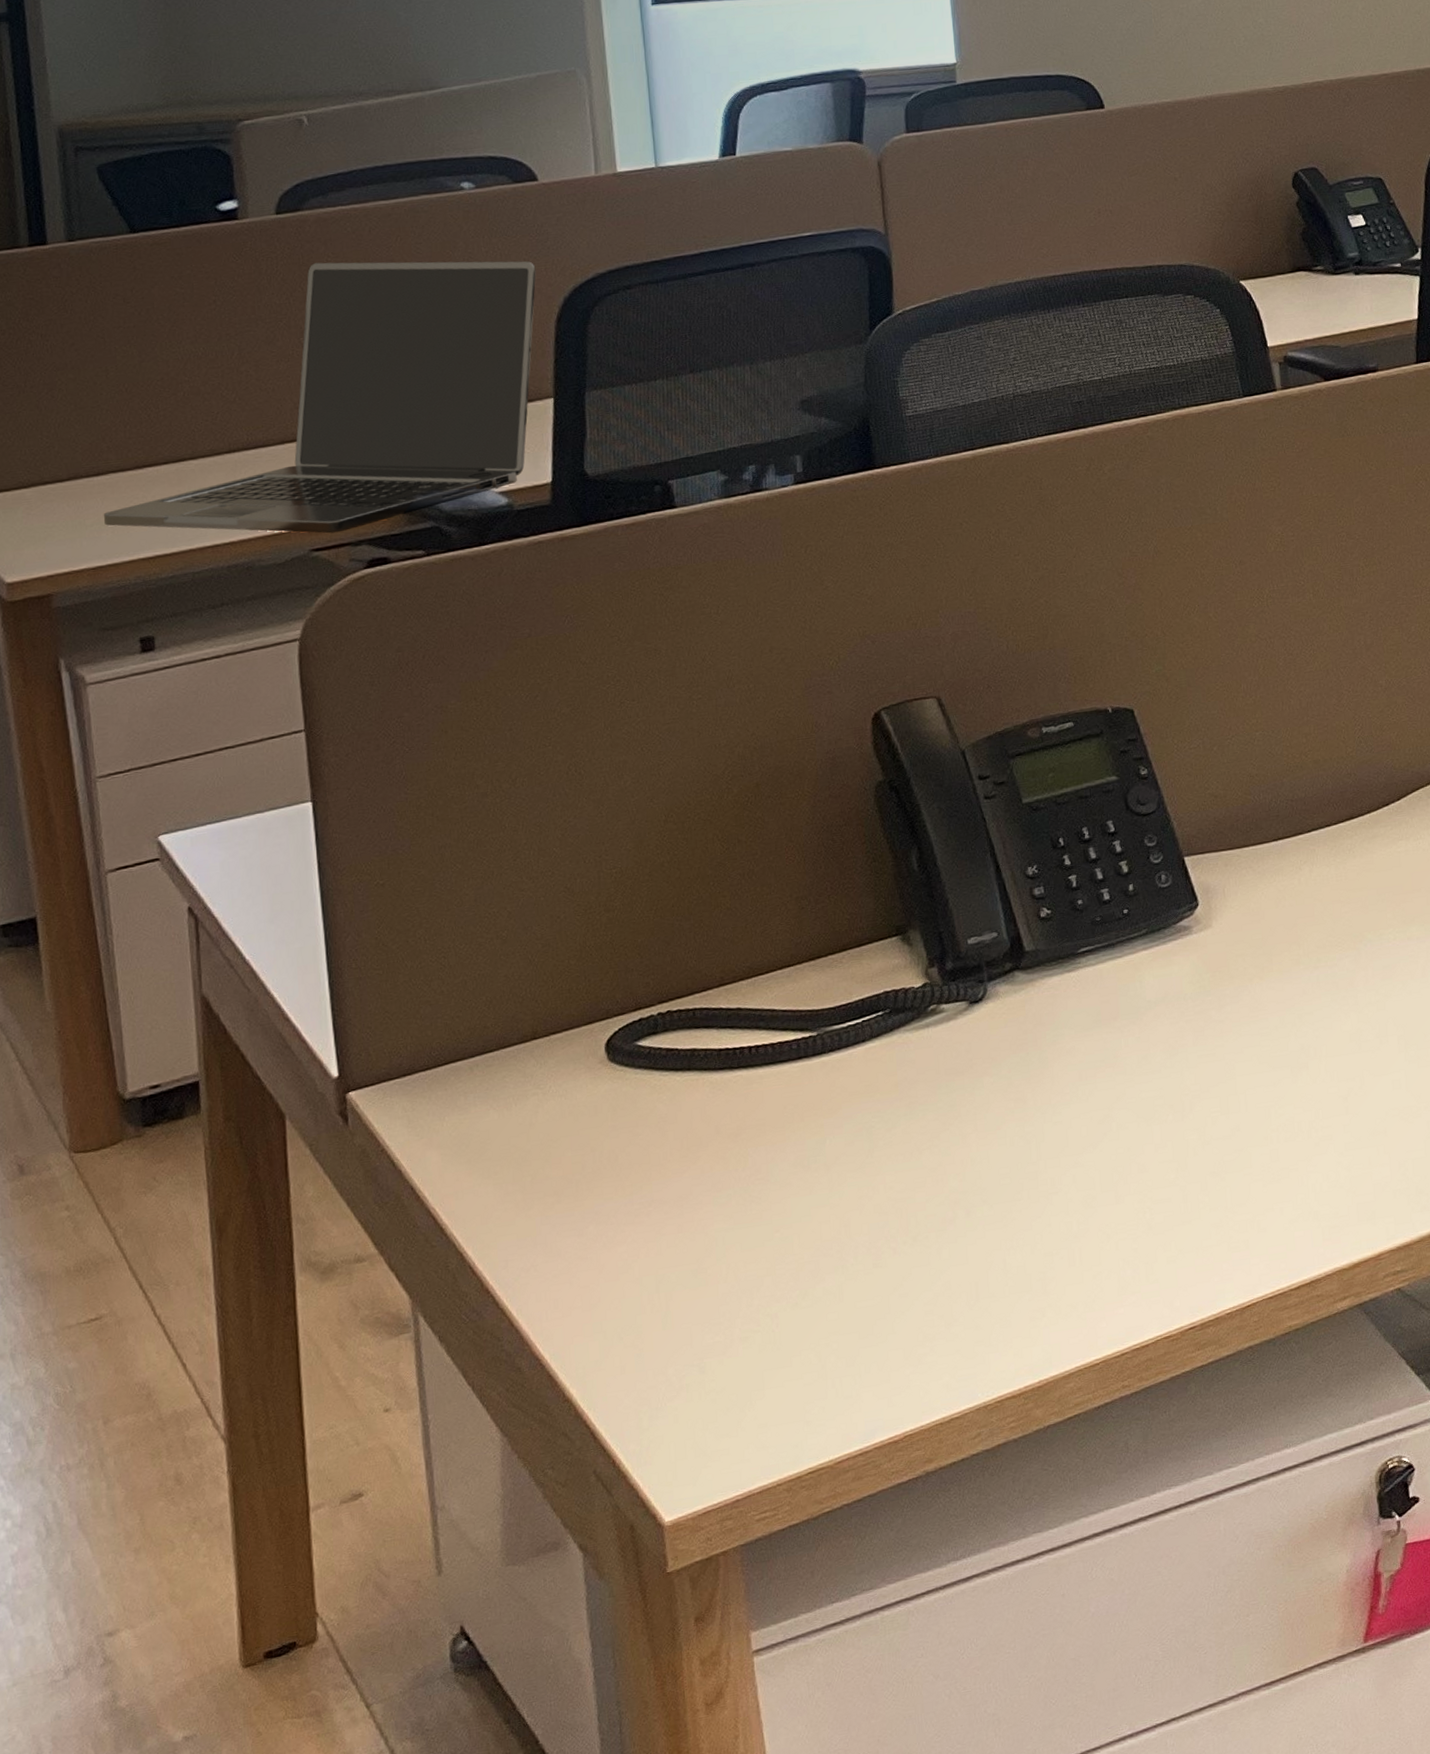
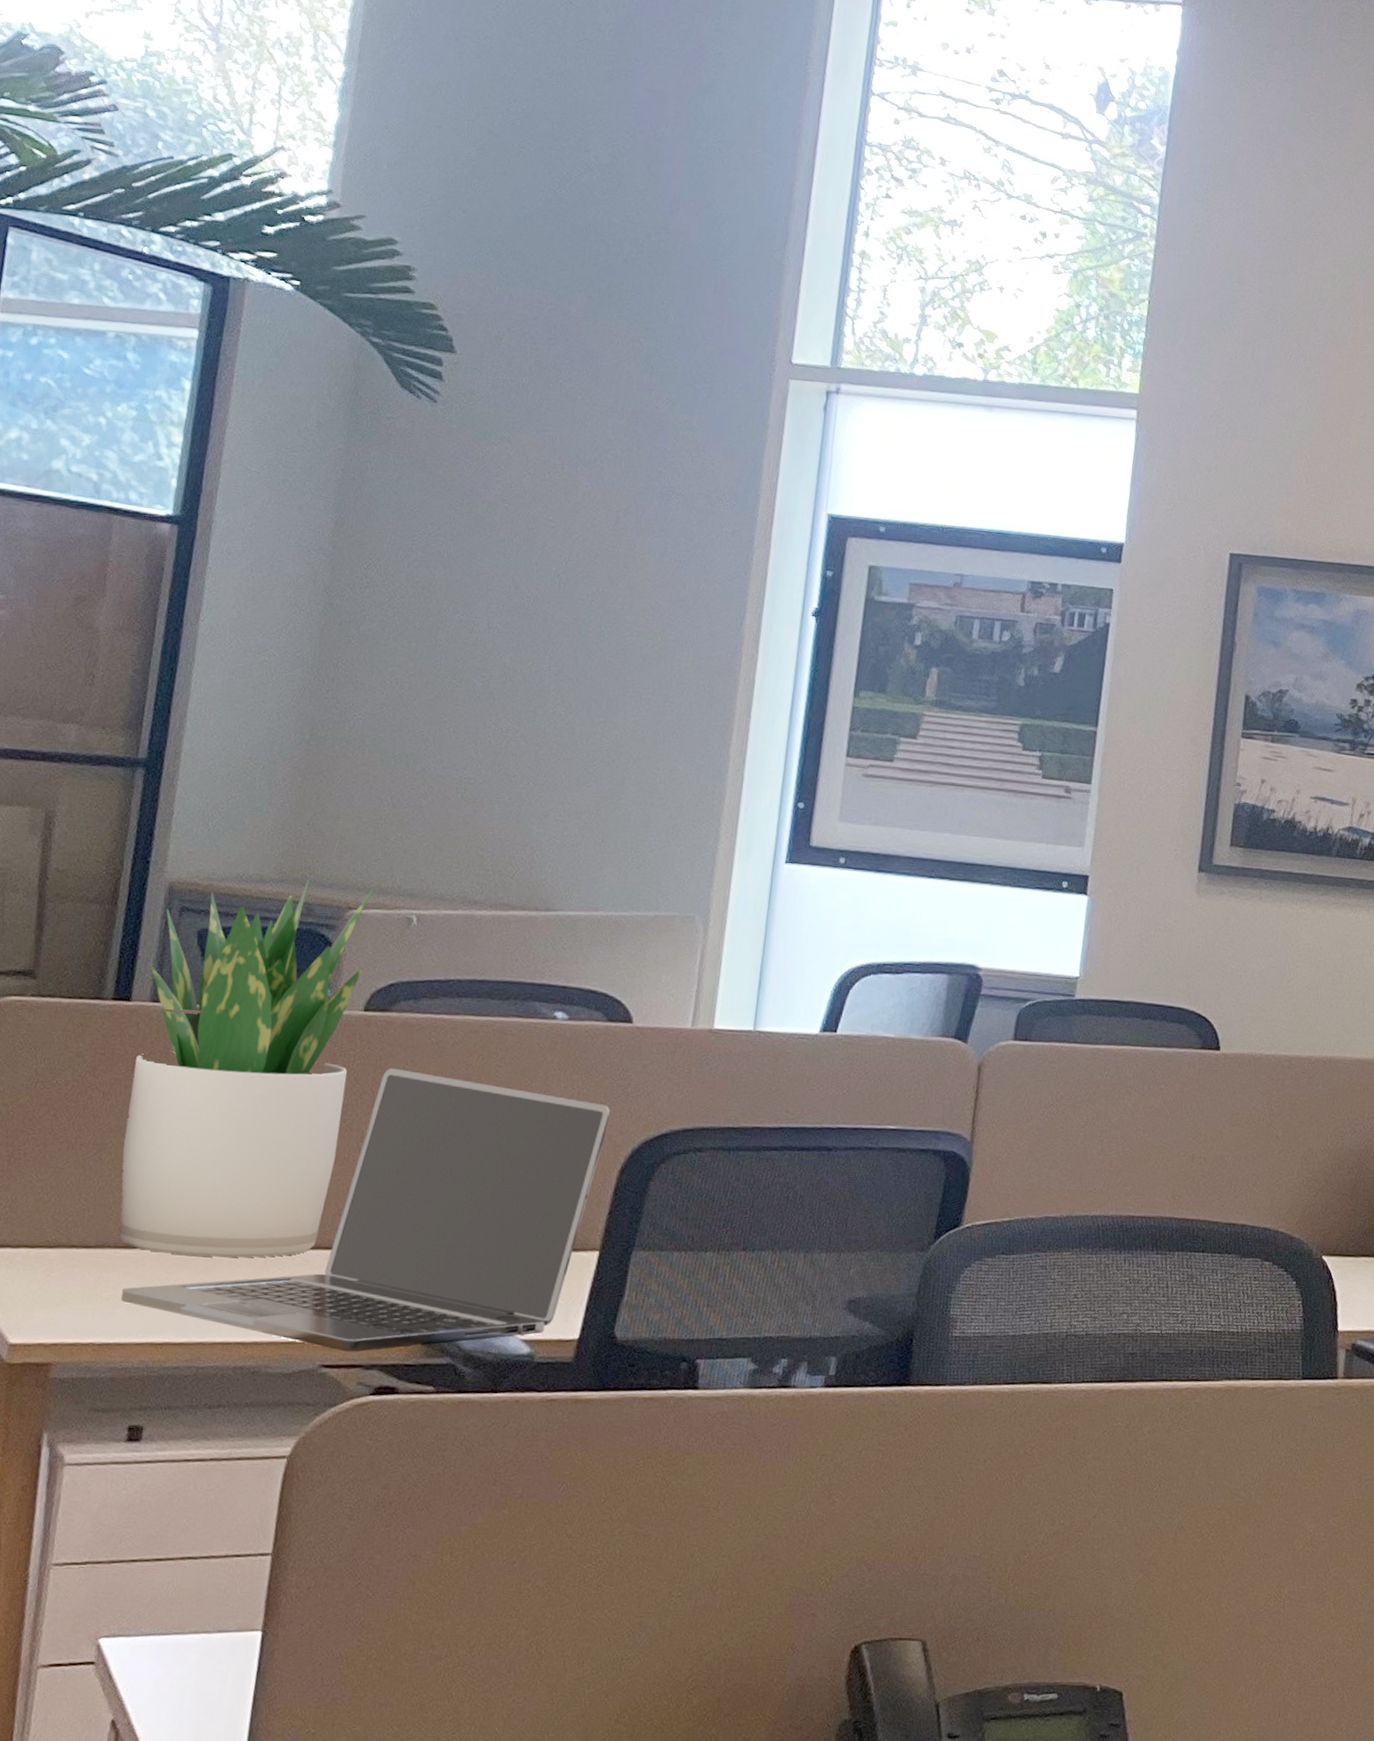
planter: none [55,98,281,474] -> present [118,879,374,1258]

